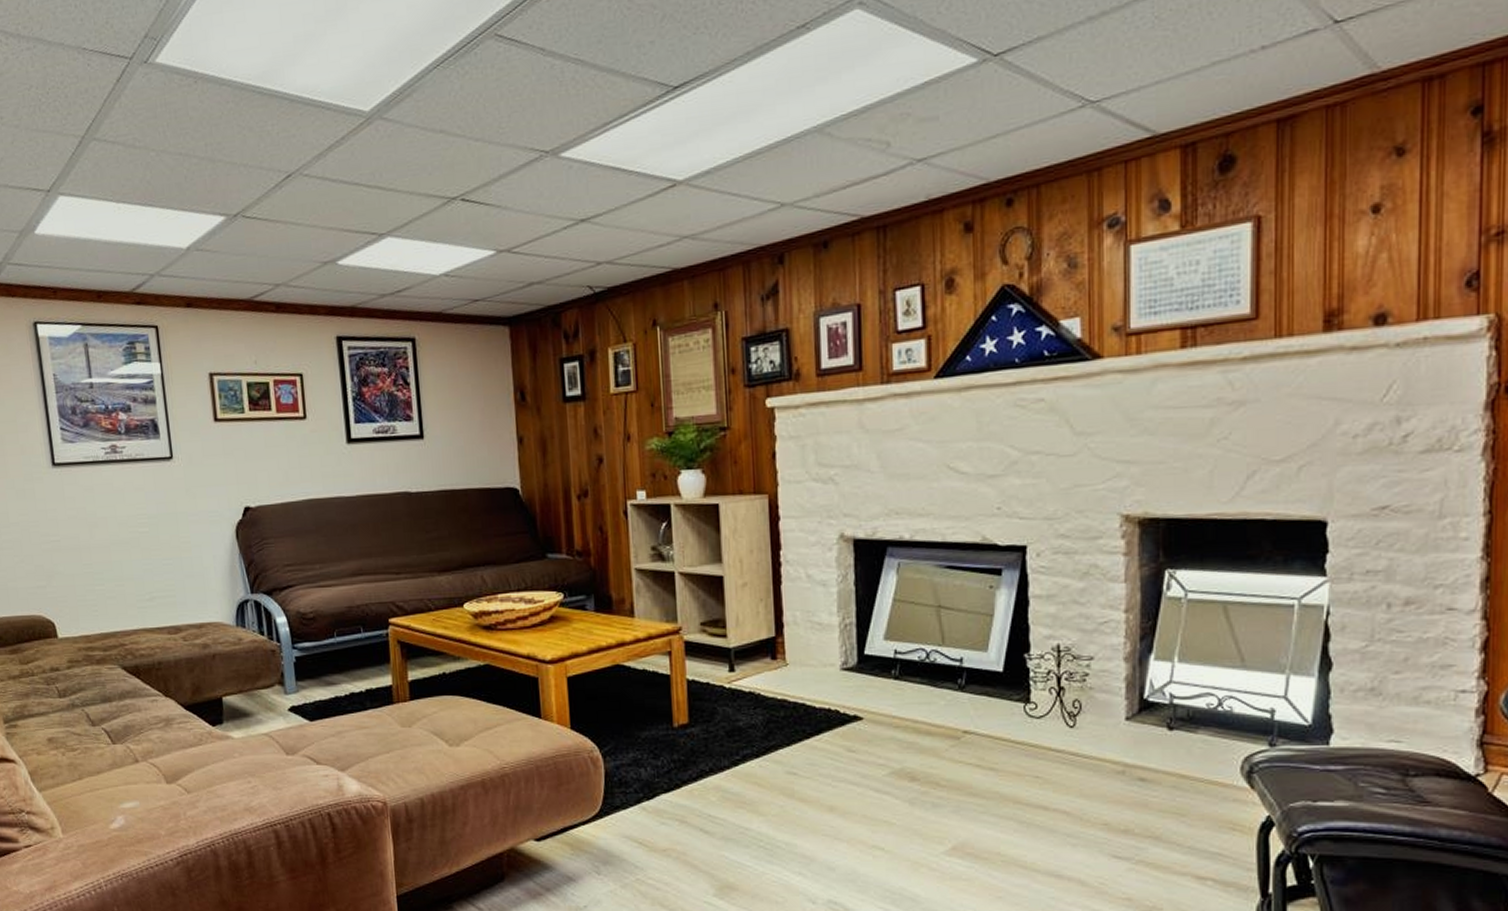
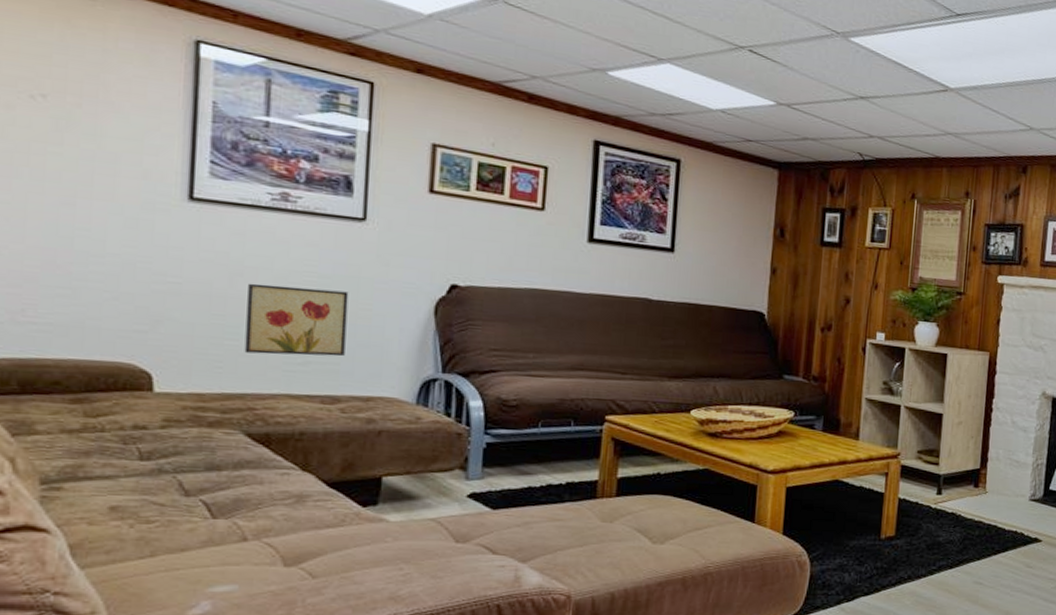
wall art: none [102,528,178,595] -> present [244,283,349,357]

